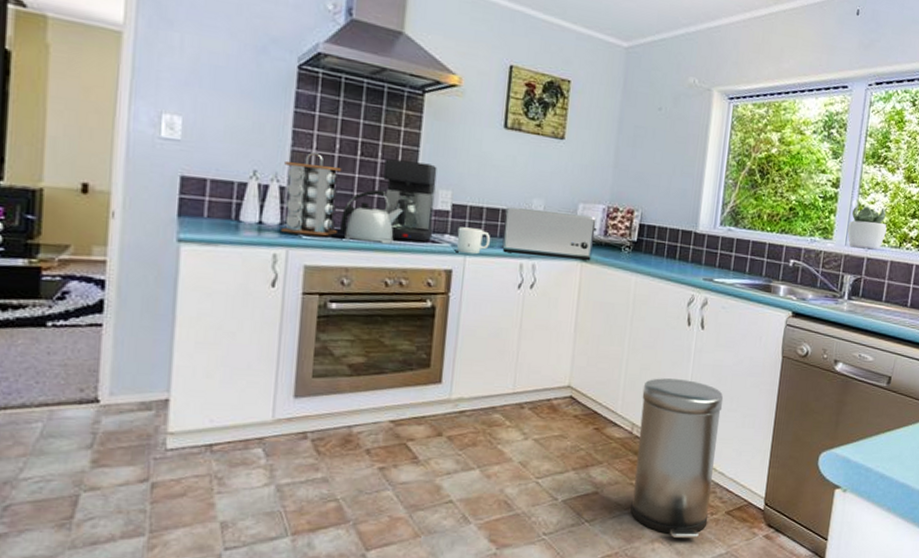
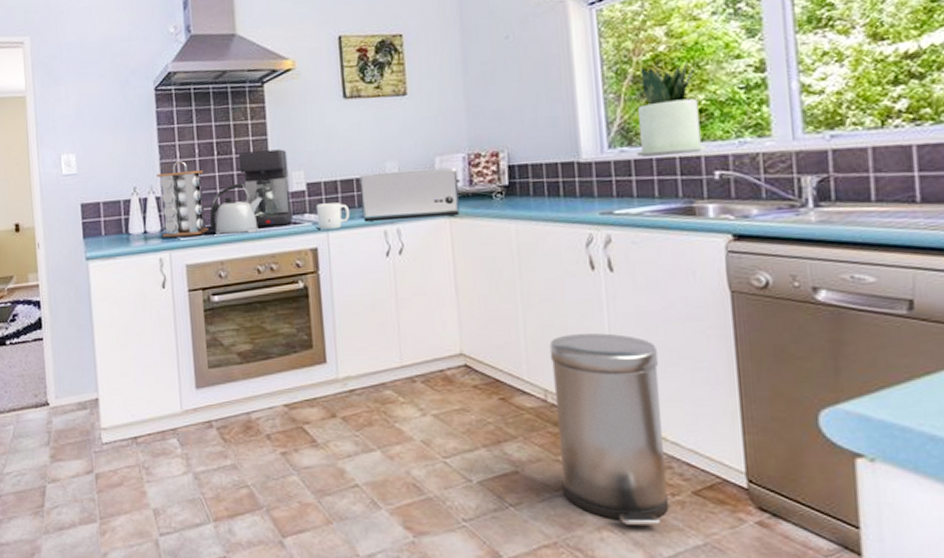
planter: none [738,163,792,242] -> present [635,62,709,157]
succulent plant: present [847,206,887,250] -> none [791,82,855,141]

